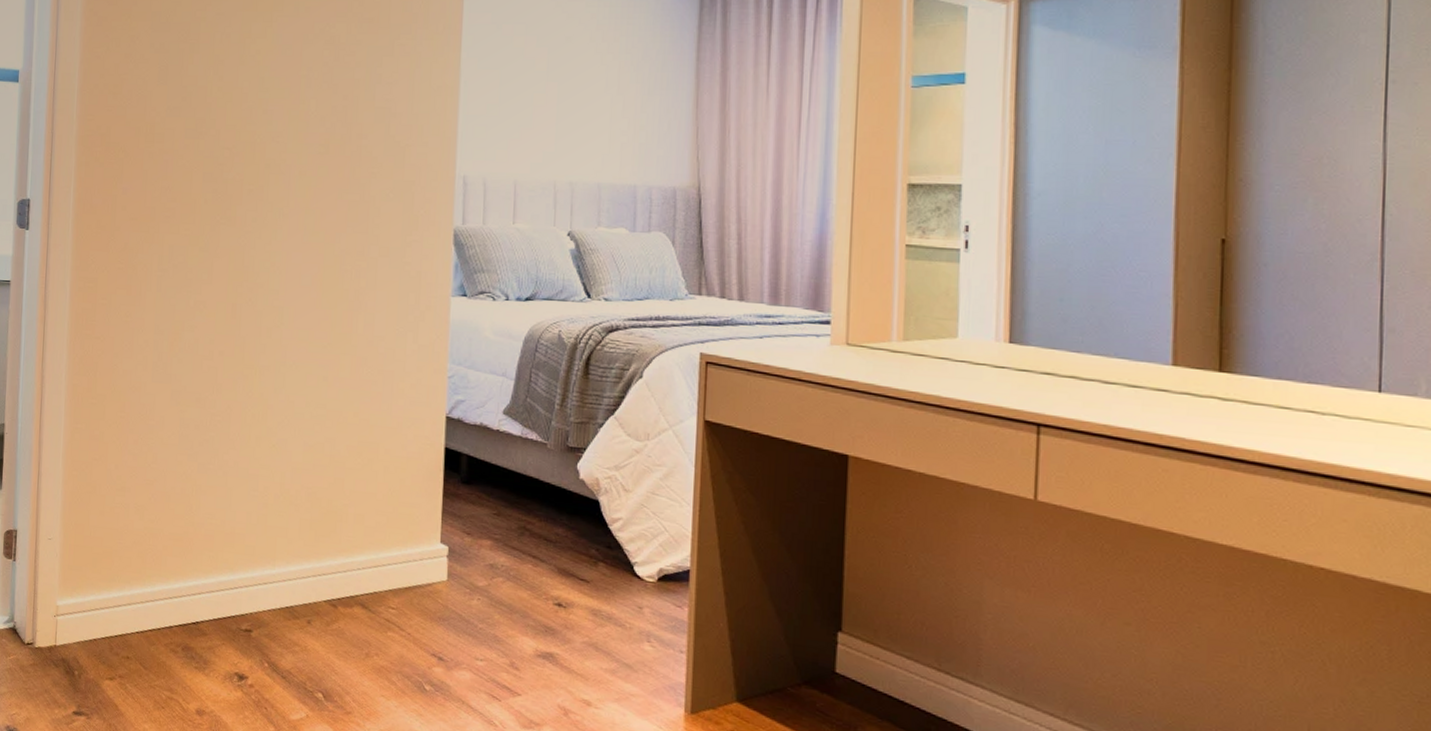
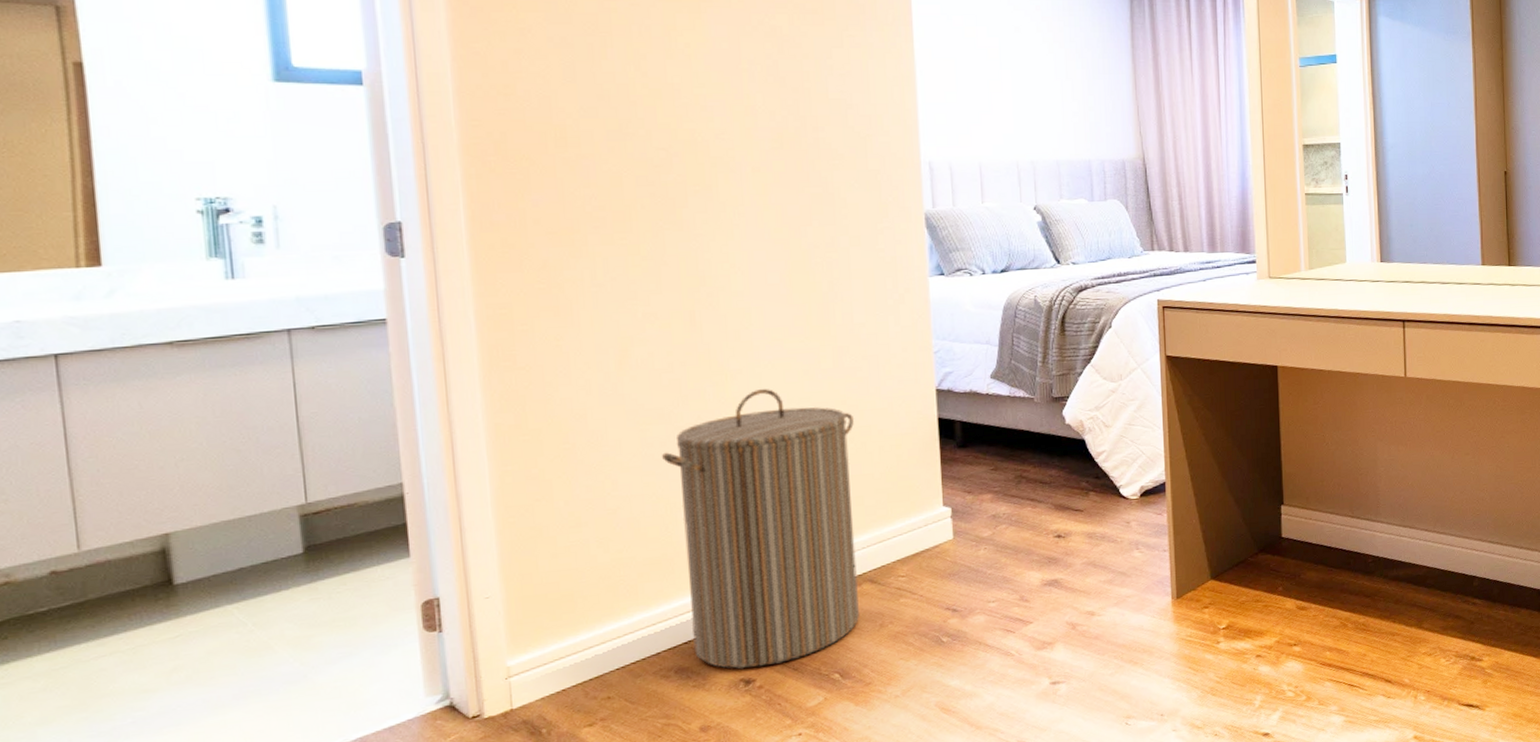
laundry hamper: none [194,388,365,667] -> present [661,389,859,669]

